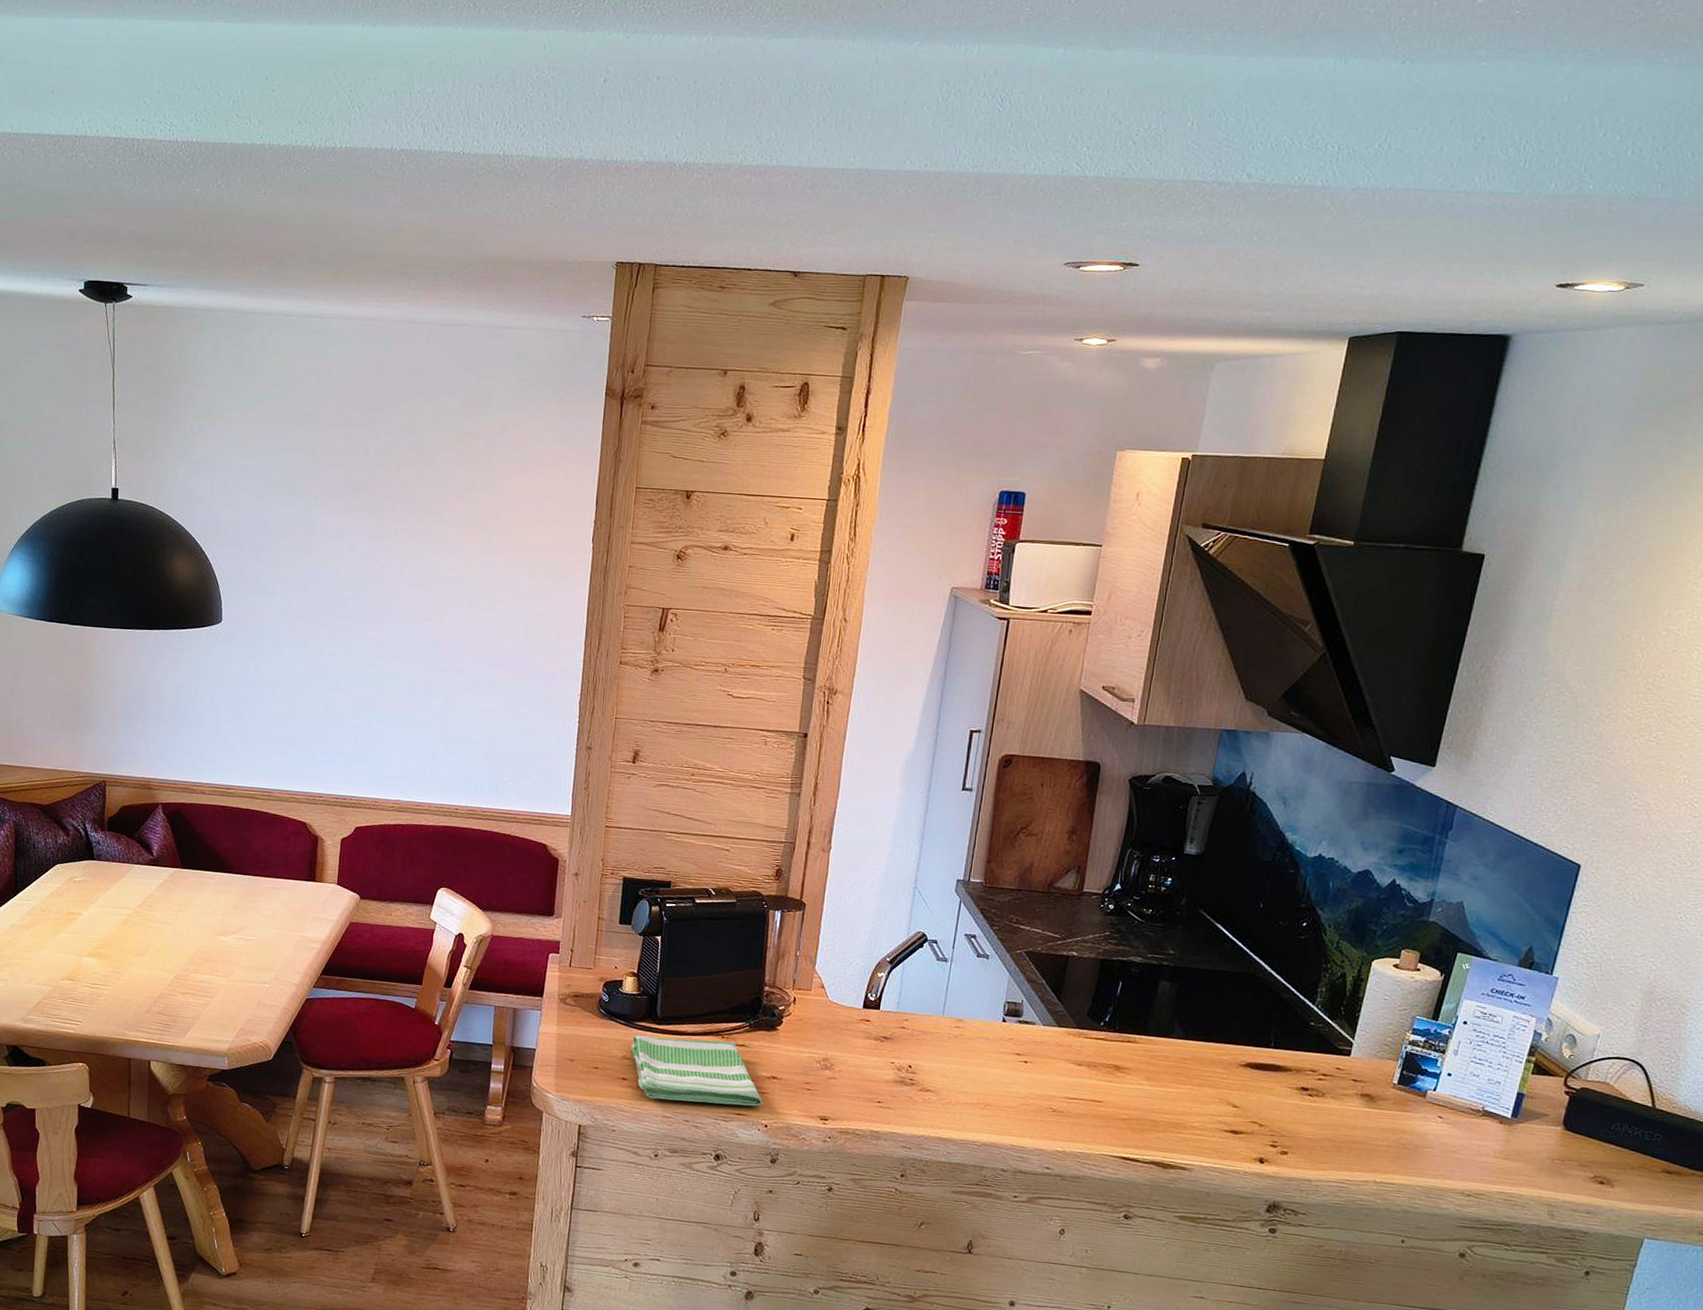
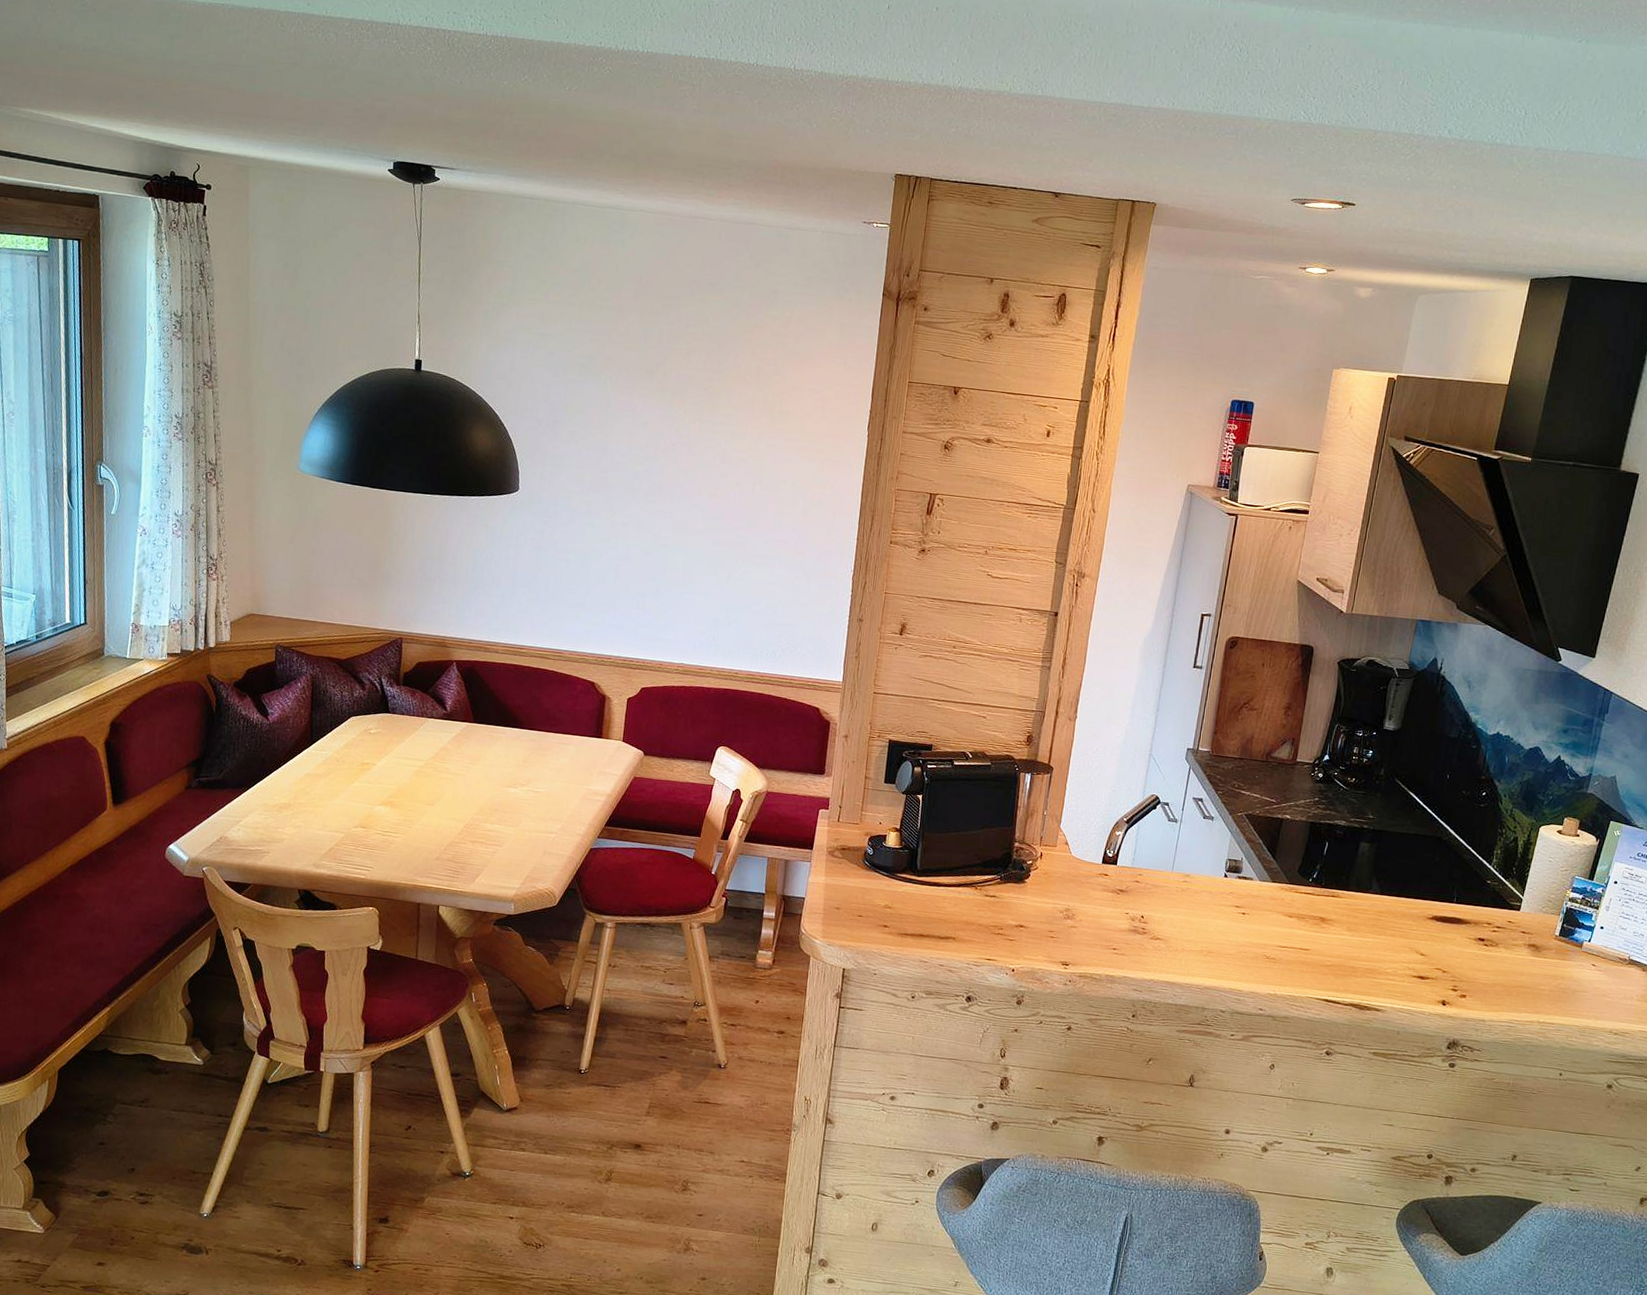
dish towel: present [630,1035,763,1107] -> none [892,885,1011,953]

